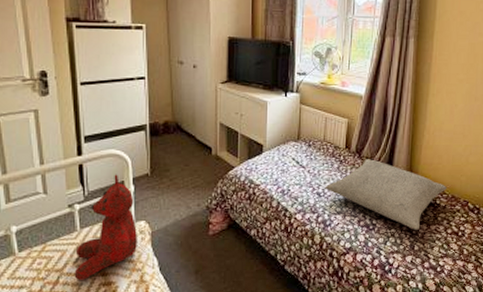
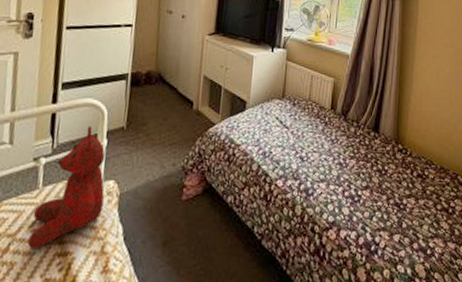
pillow: present [325,159,447,230] -> none [308,122,435,204]

